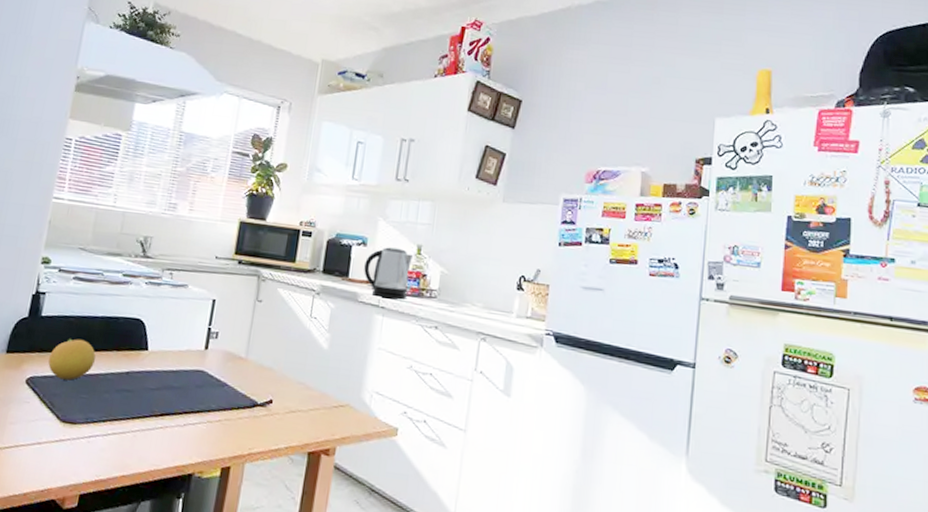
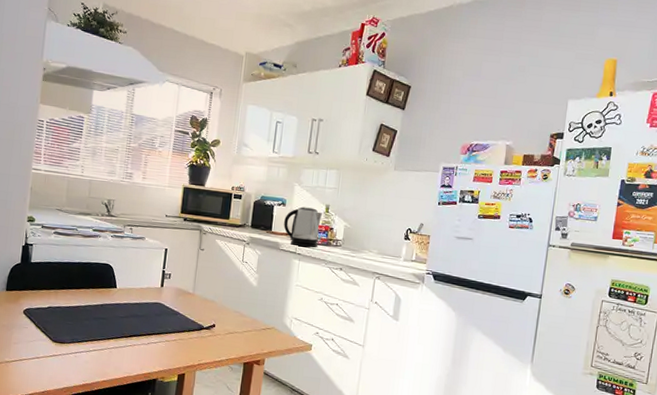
fruit: present [48,338,96,380] -> none [40,279,76,311]

